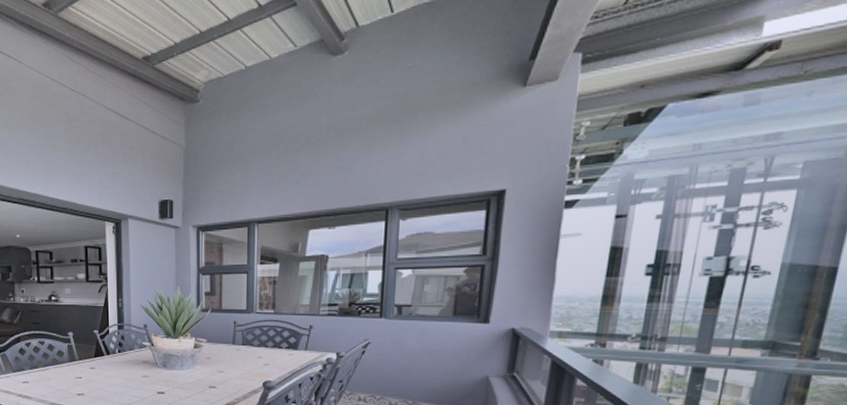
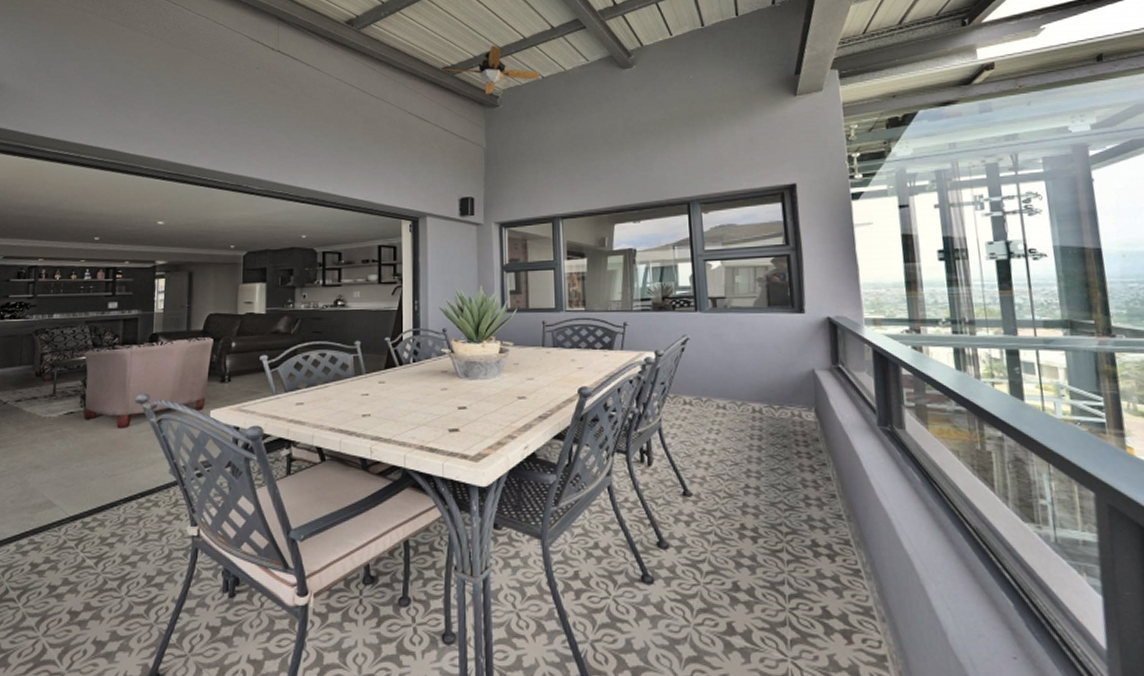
ceiling fan: none [143,29,243,88] -> present [443,45,539,95]

